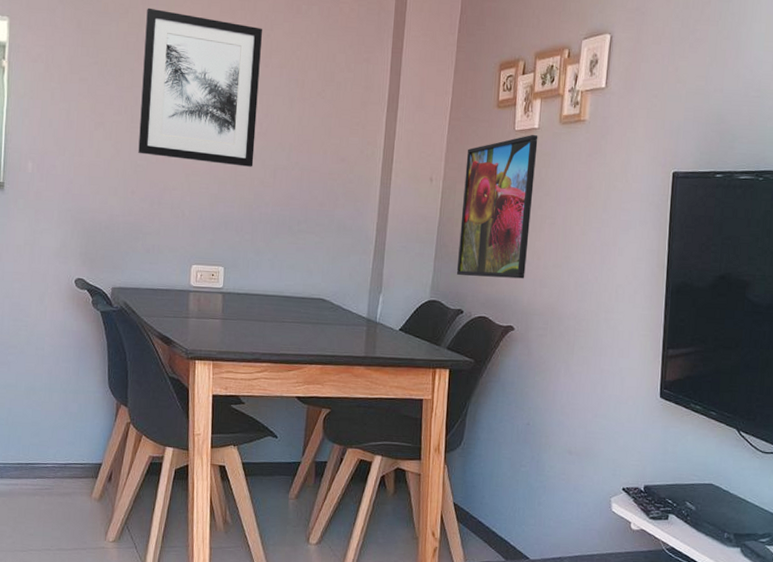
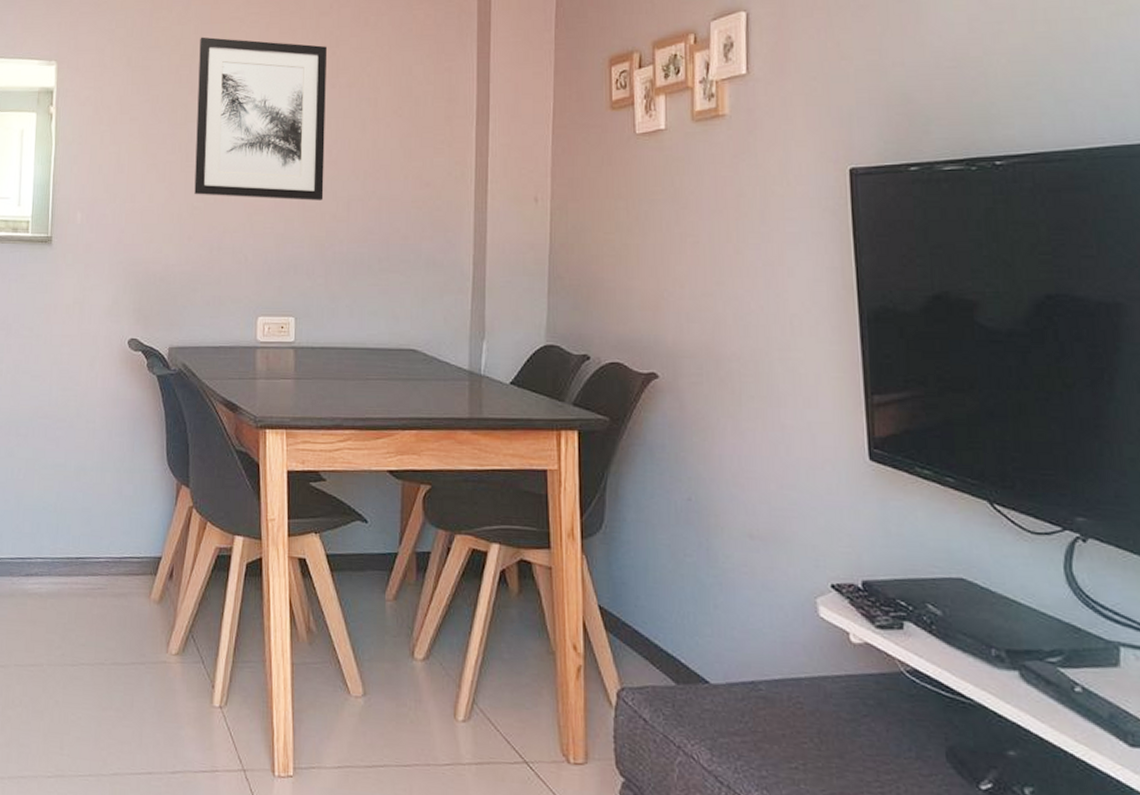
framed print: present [456,134,538,279] -> none [576,136,667,314]

